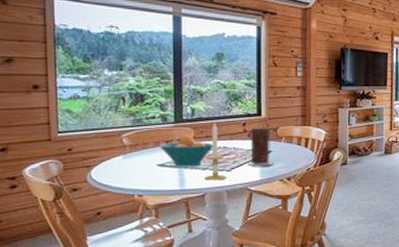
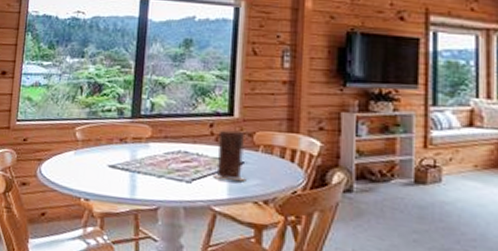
fruit bowl: present [159,134,213,167] -> none [112,132,172,173]
candle: present [204,122,226,181] -> none [159,120,185,193]

